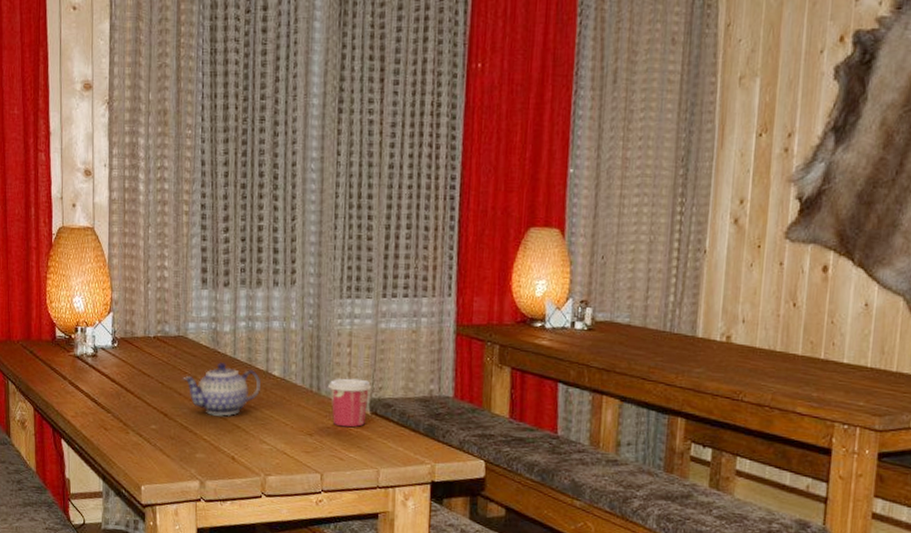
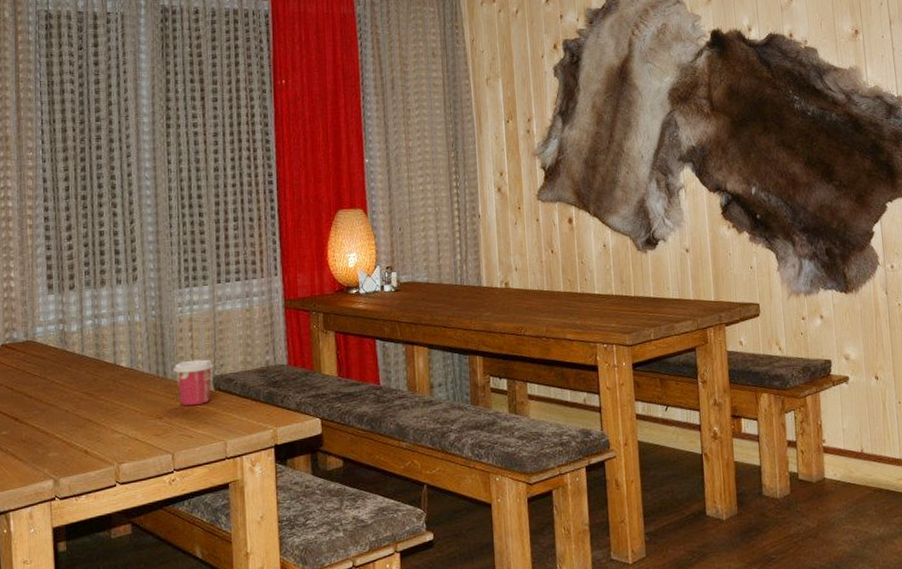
teapot: present [183,361,261,417] -> none [32,360,109,413]

